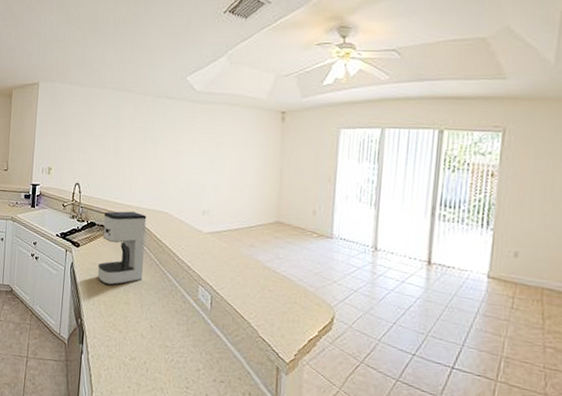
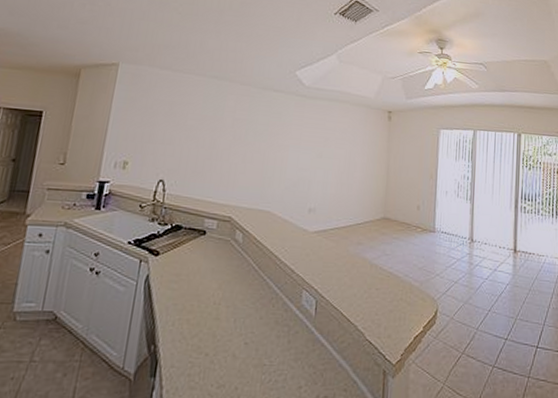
coffee maker: present [97,211,147,286] -> none [180,211,246,300]

